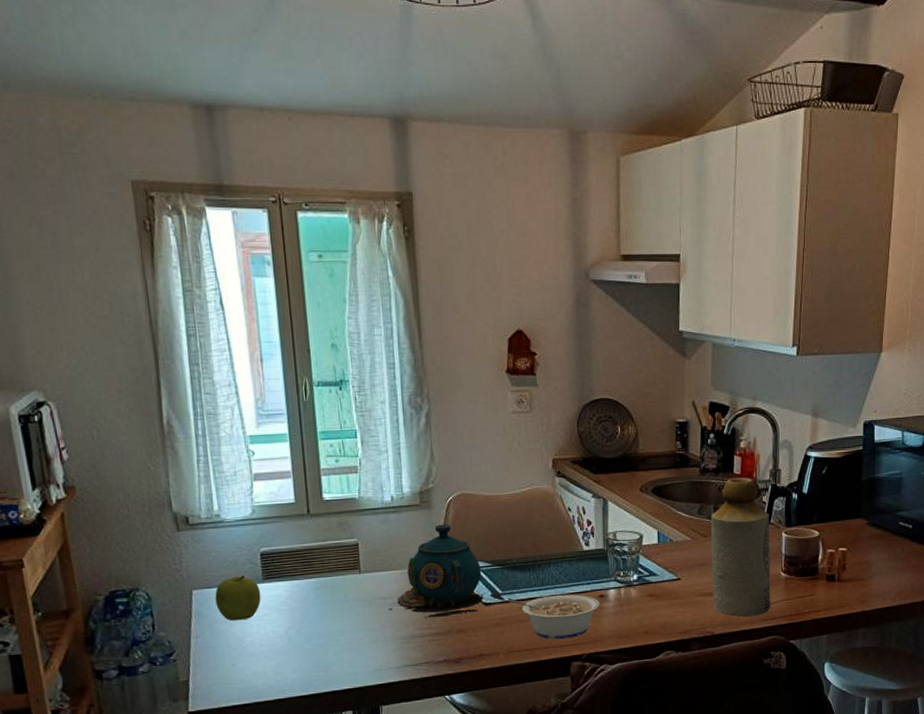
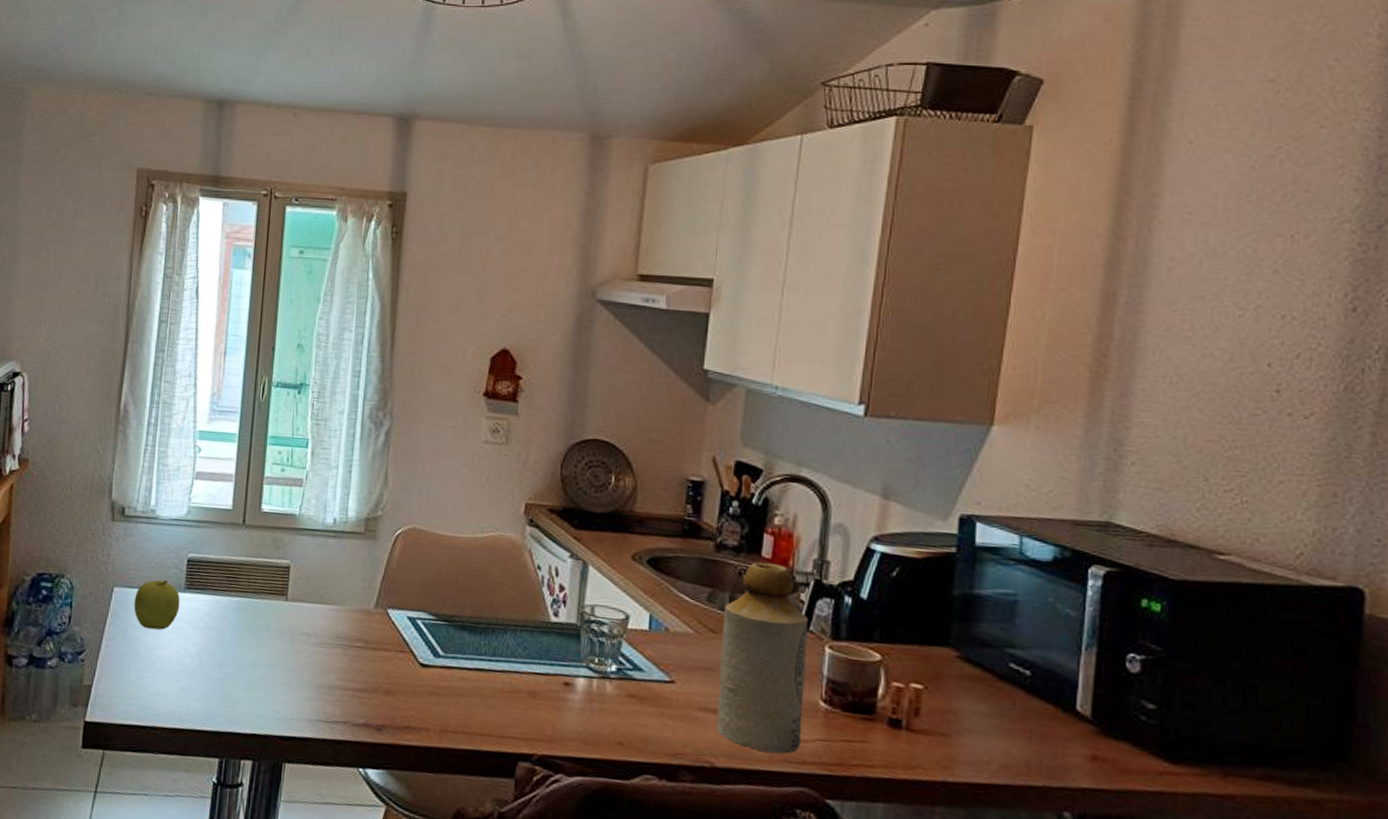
teapot: present [388,524,504,618] -> none [310,559,446,673]
legume: present [507,594,600,640] -> none [448,663,563,730]

